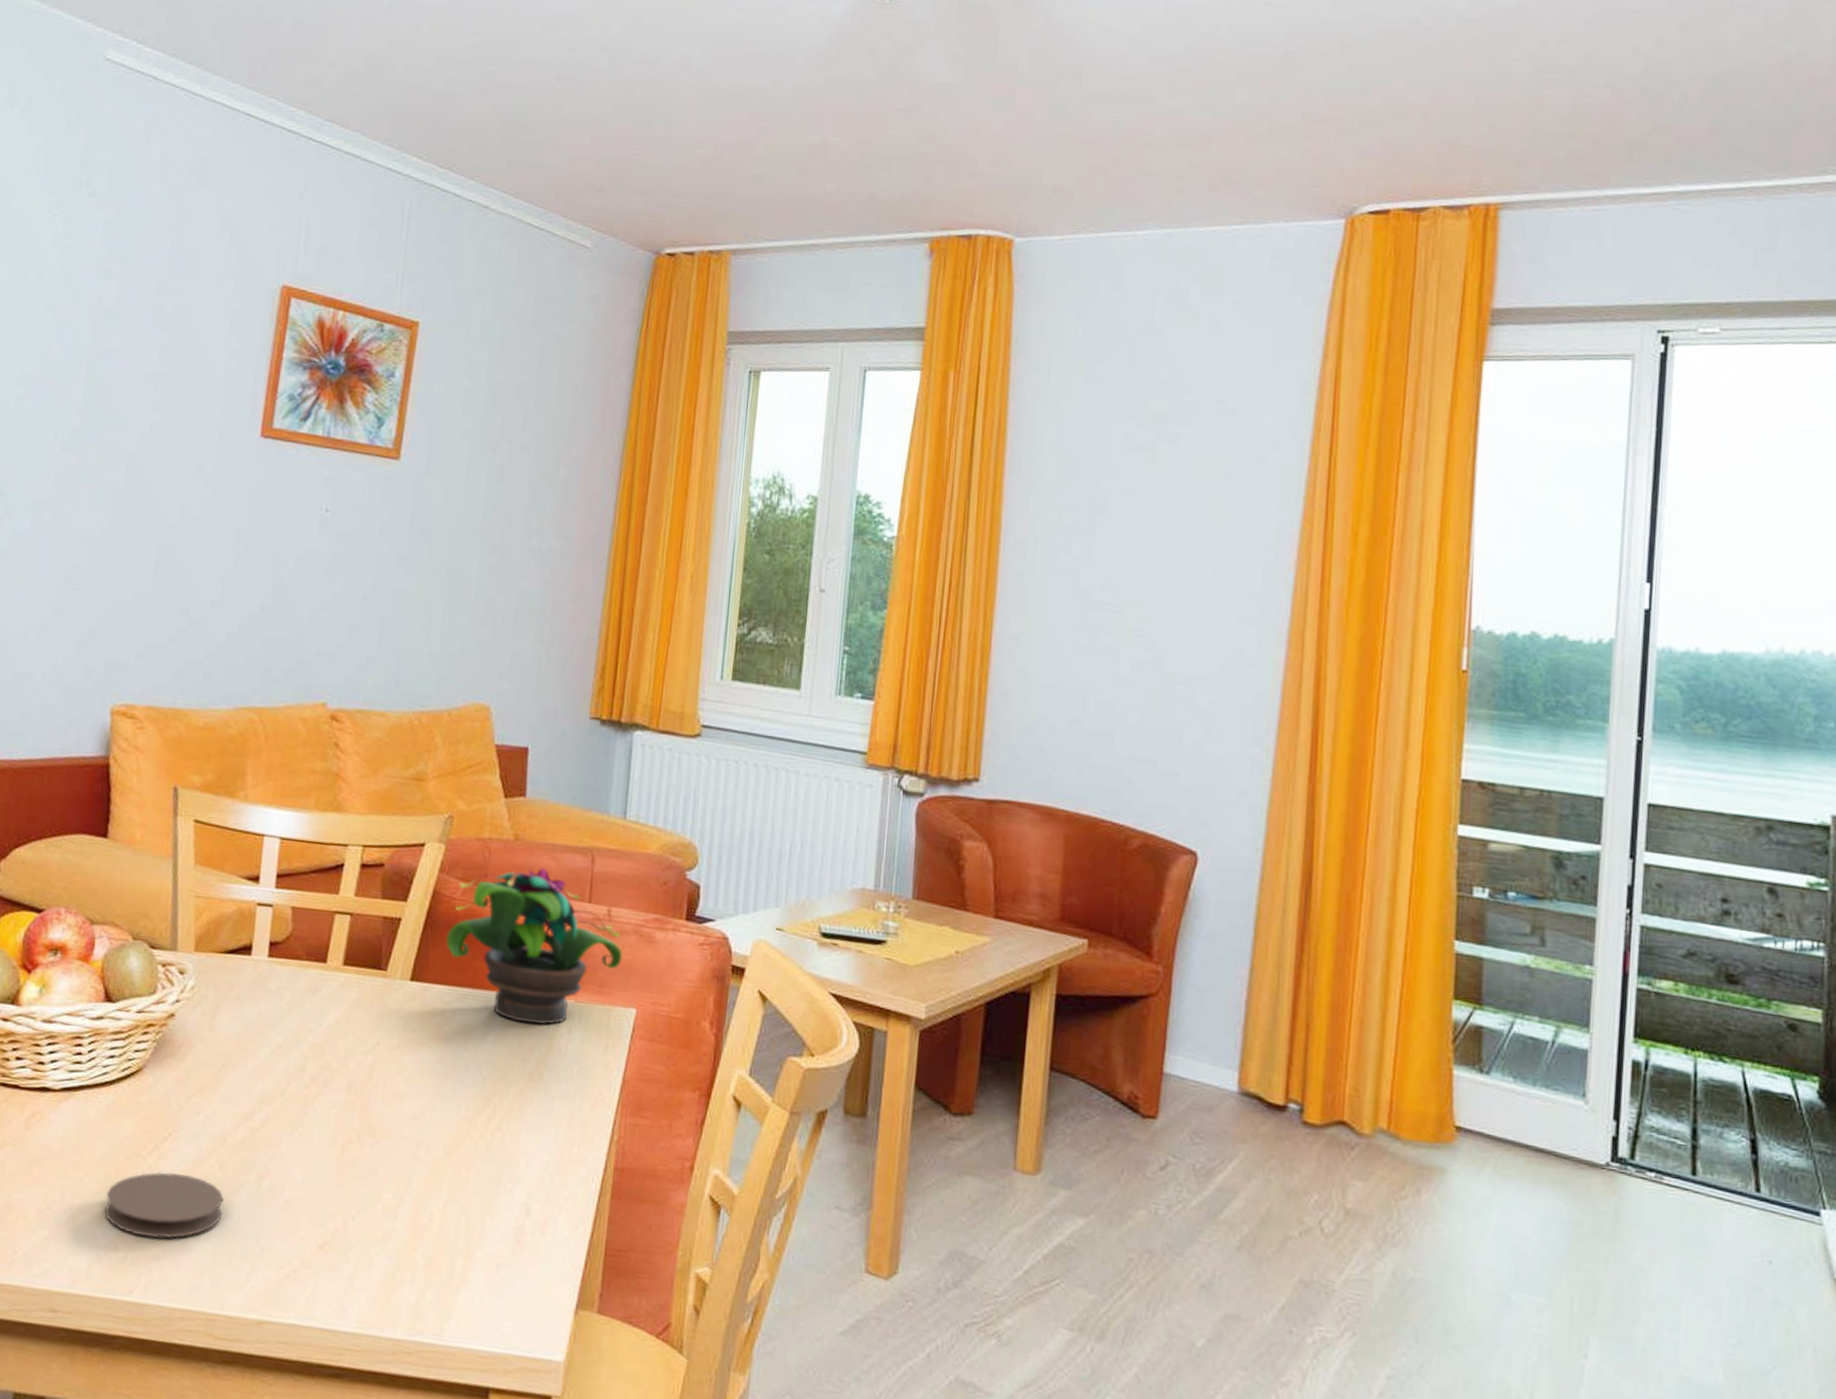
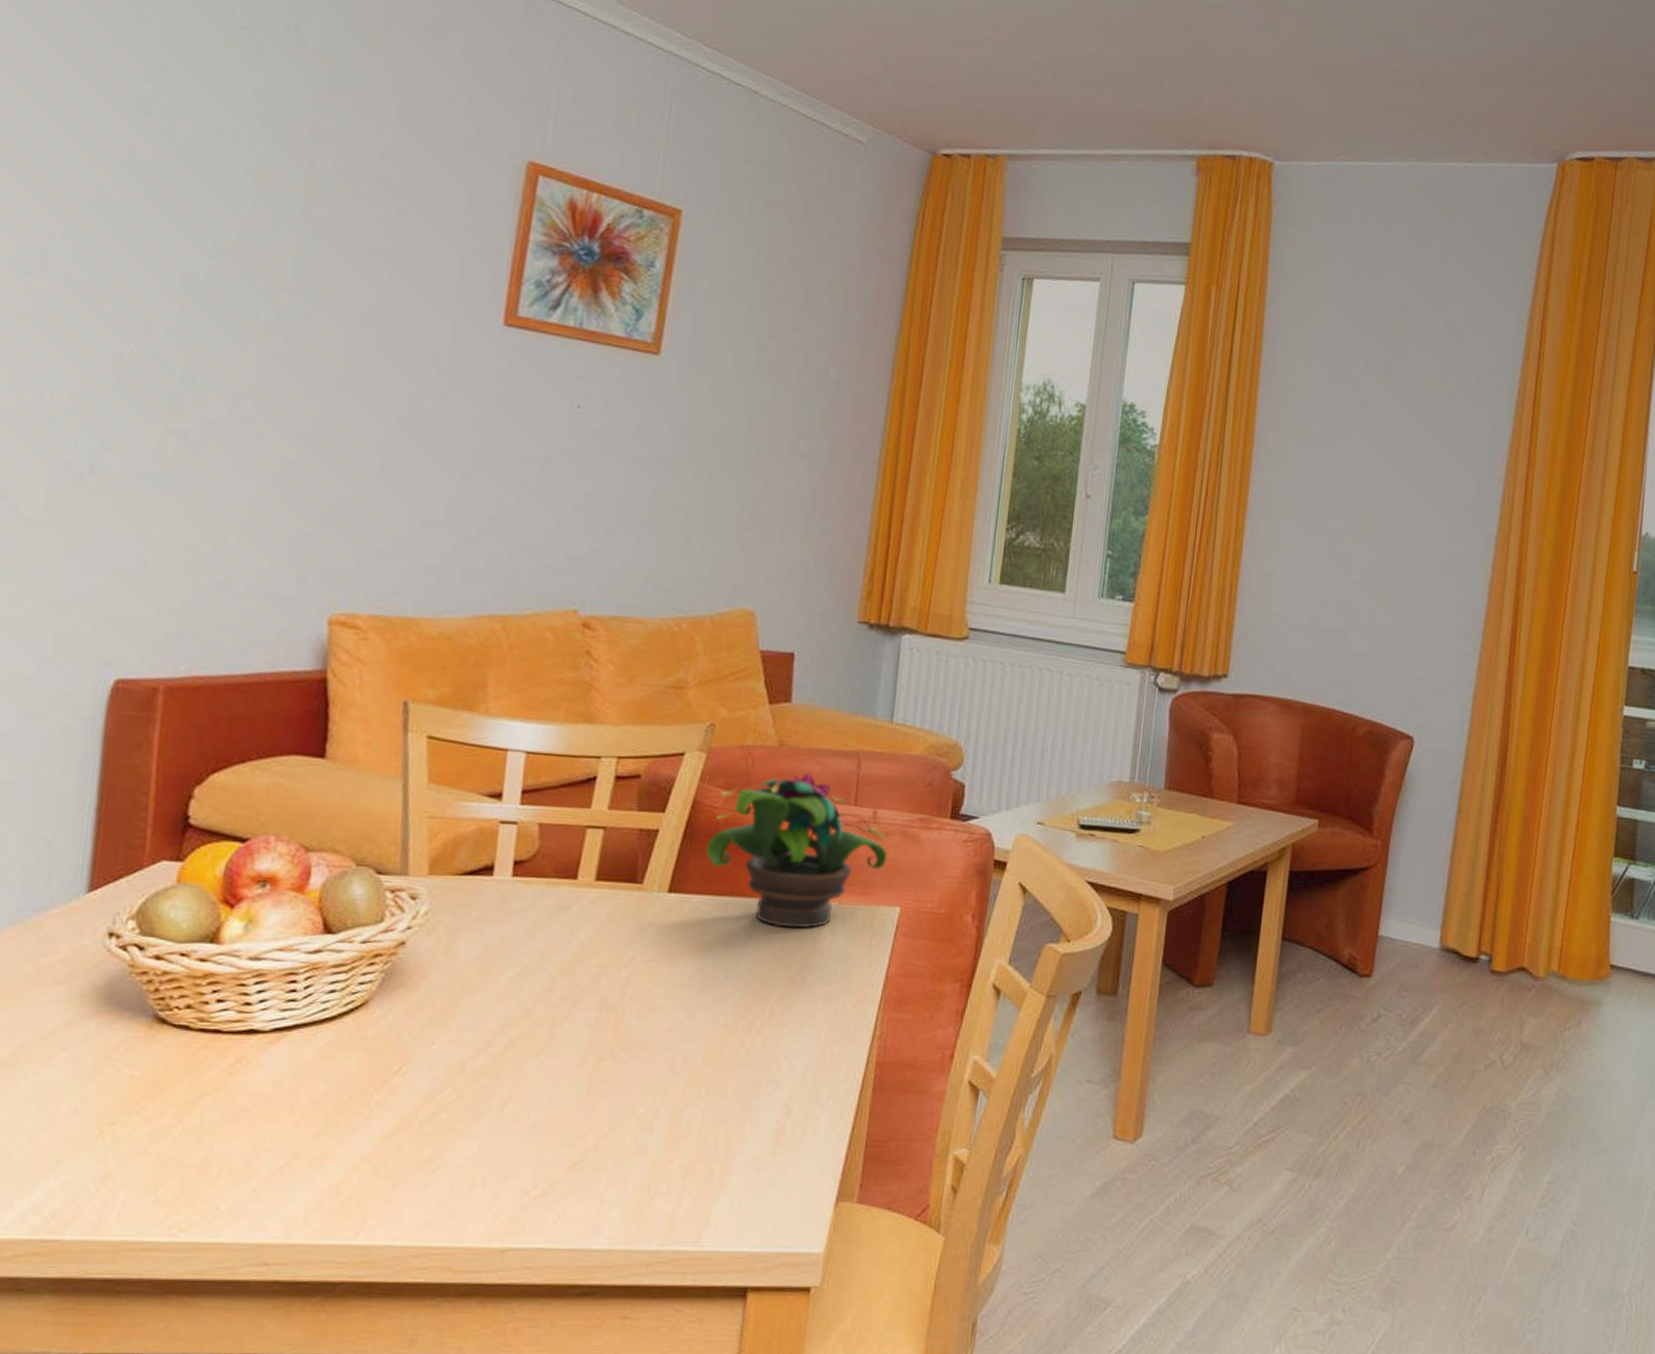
coaster: present [104,1171,224,1239] -> none [324,1106,462,1177]

